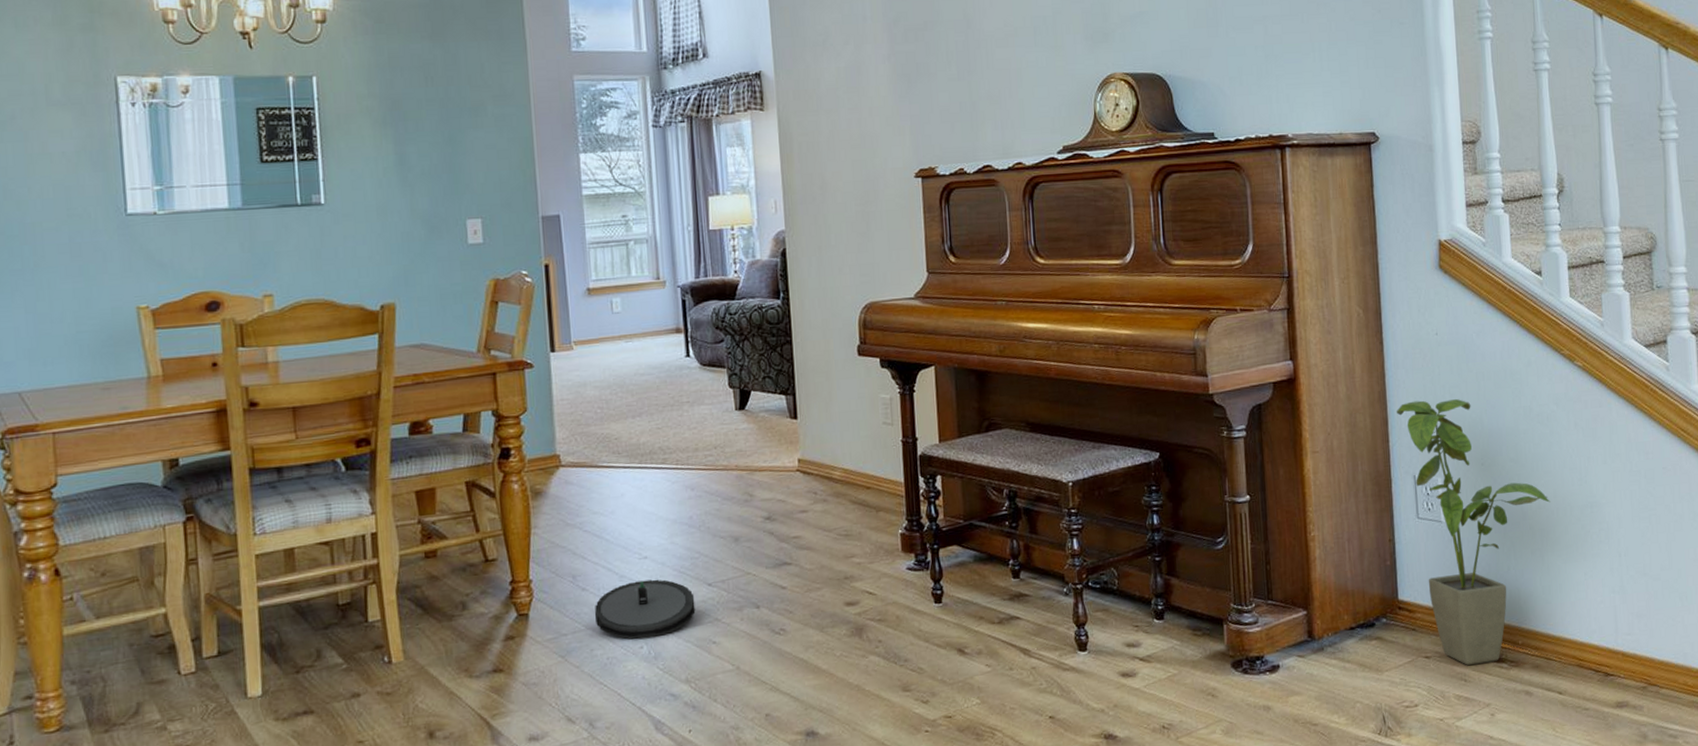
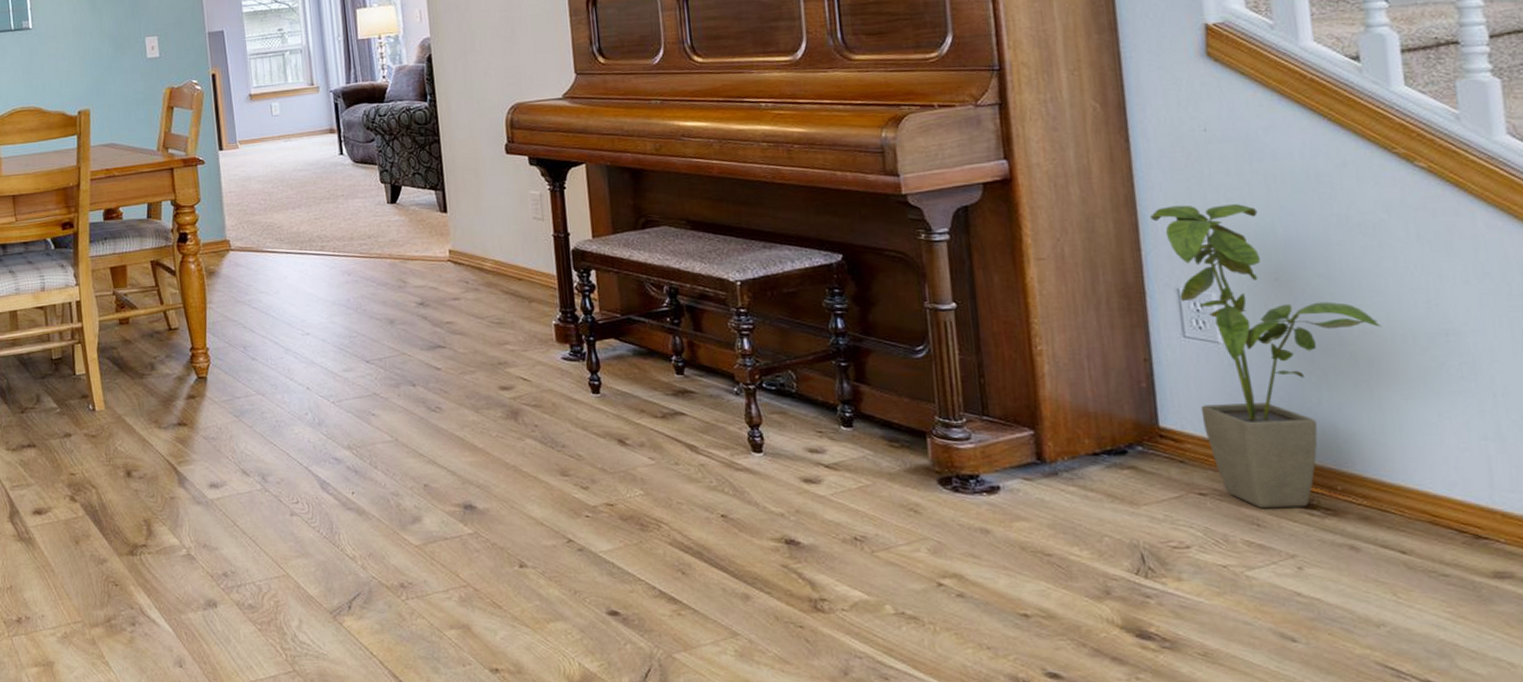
robot vacuum: present [594,579,696,639] -> none [263,354,355,406]

